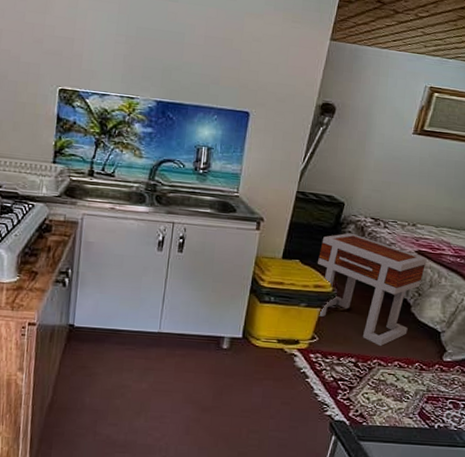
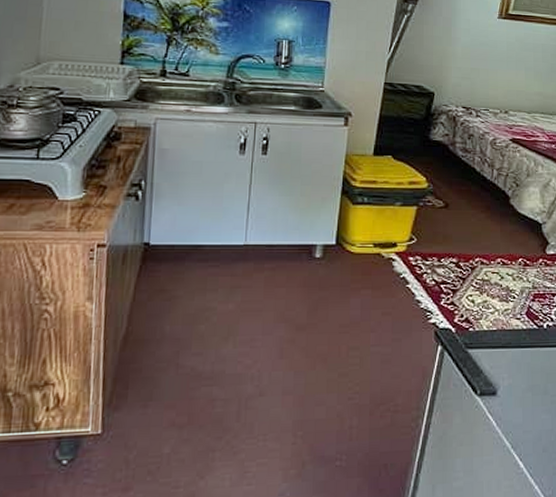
side table: present [318,233,427,346] -> none [411,124,522,243]

